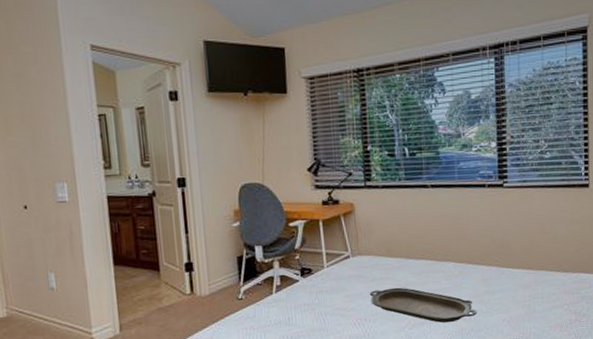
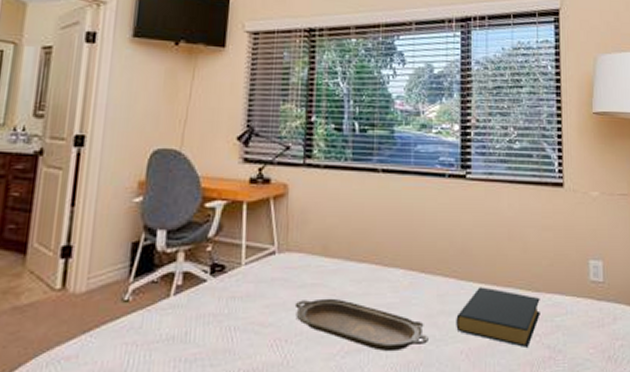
hardback book: none [499,271,568,314] -> present [456,287,540,347]

